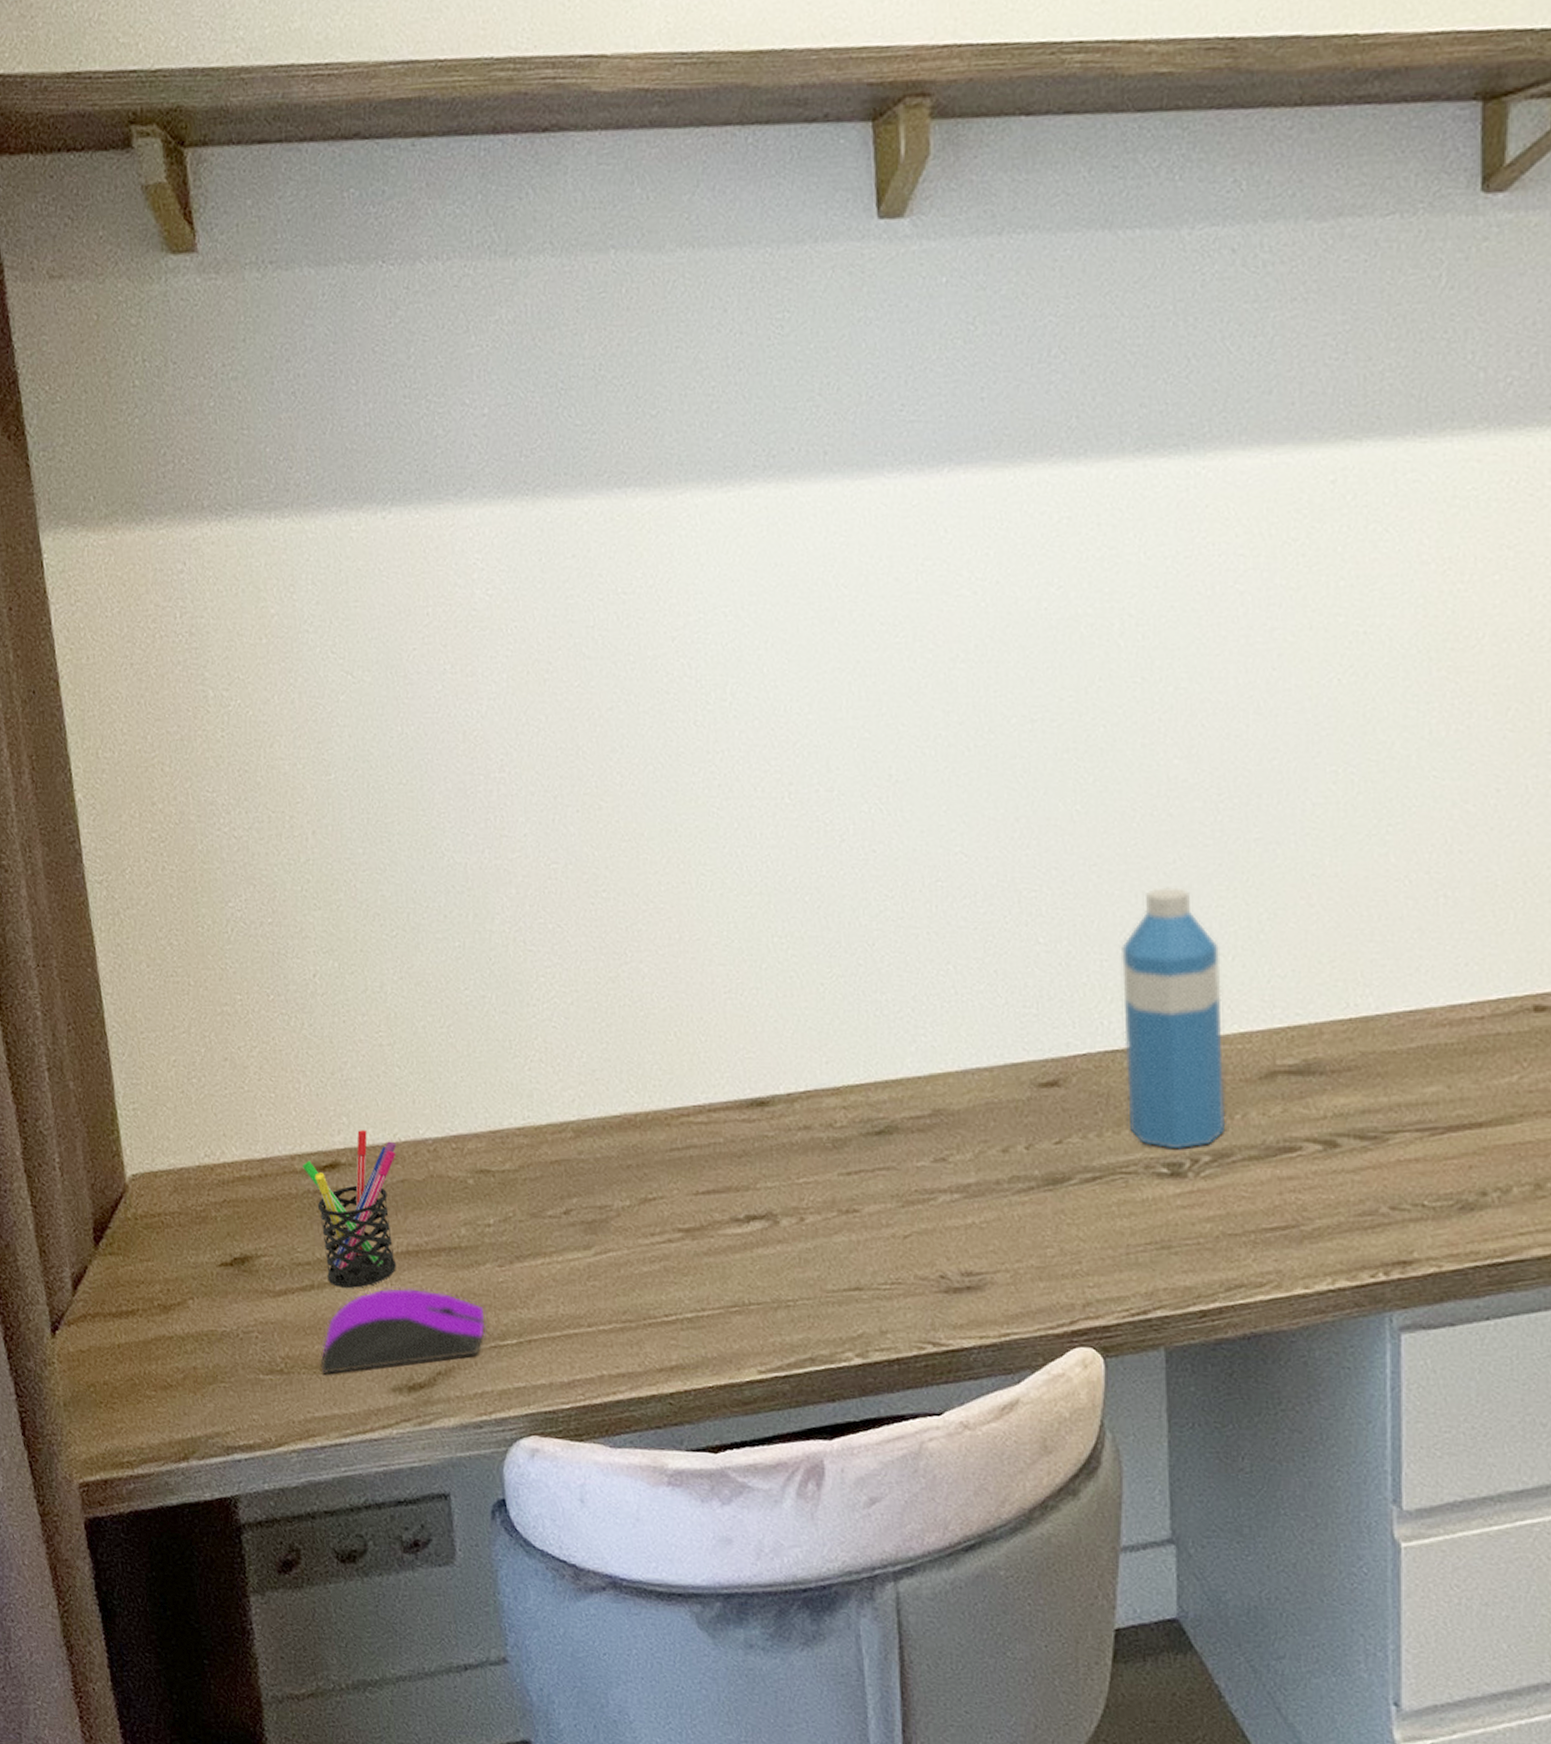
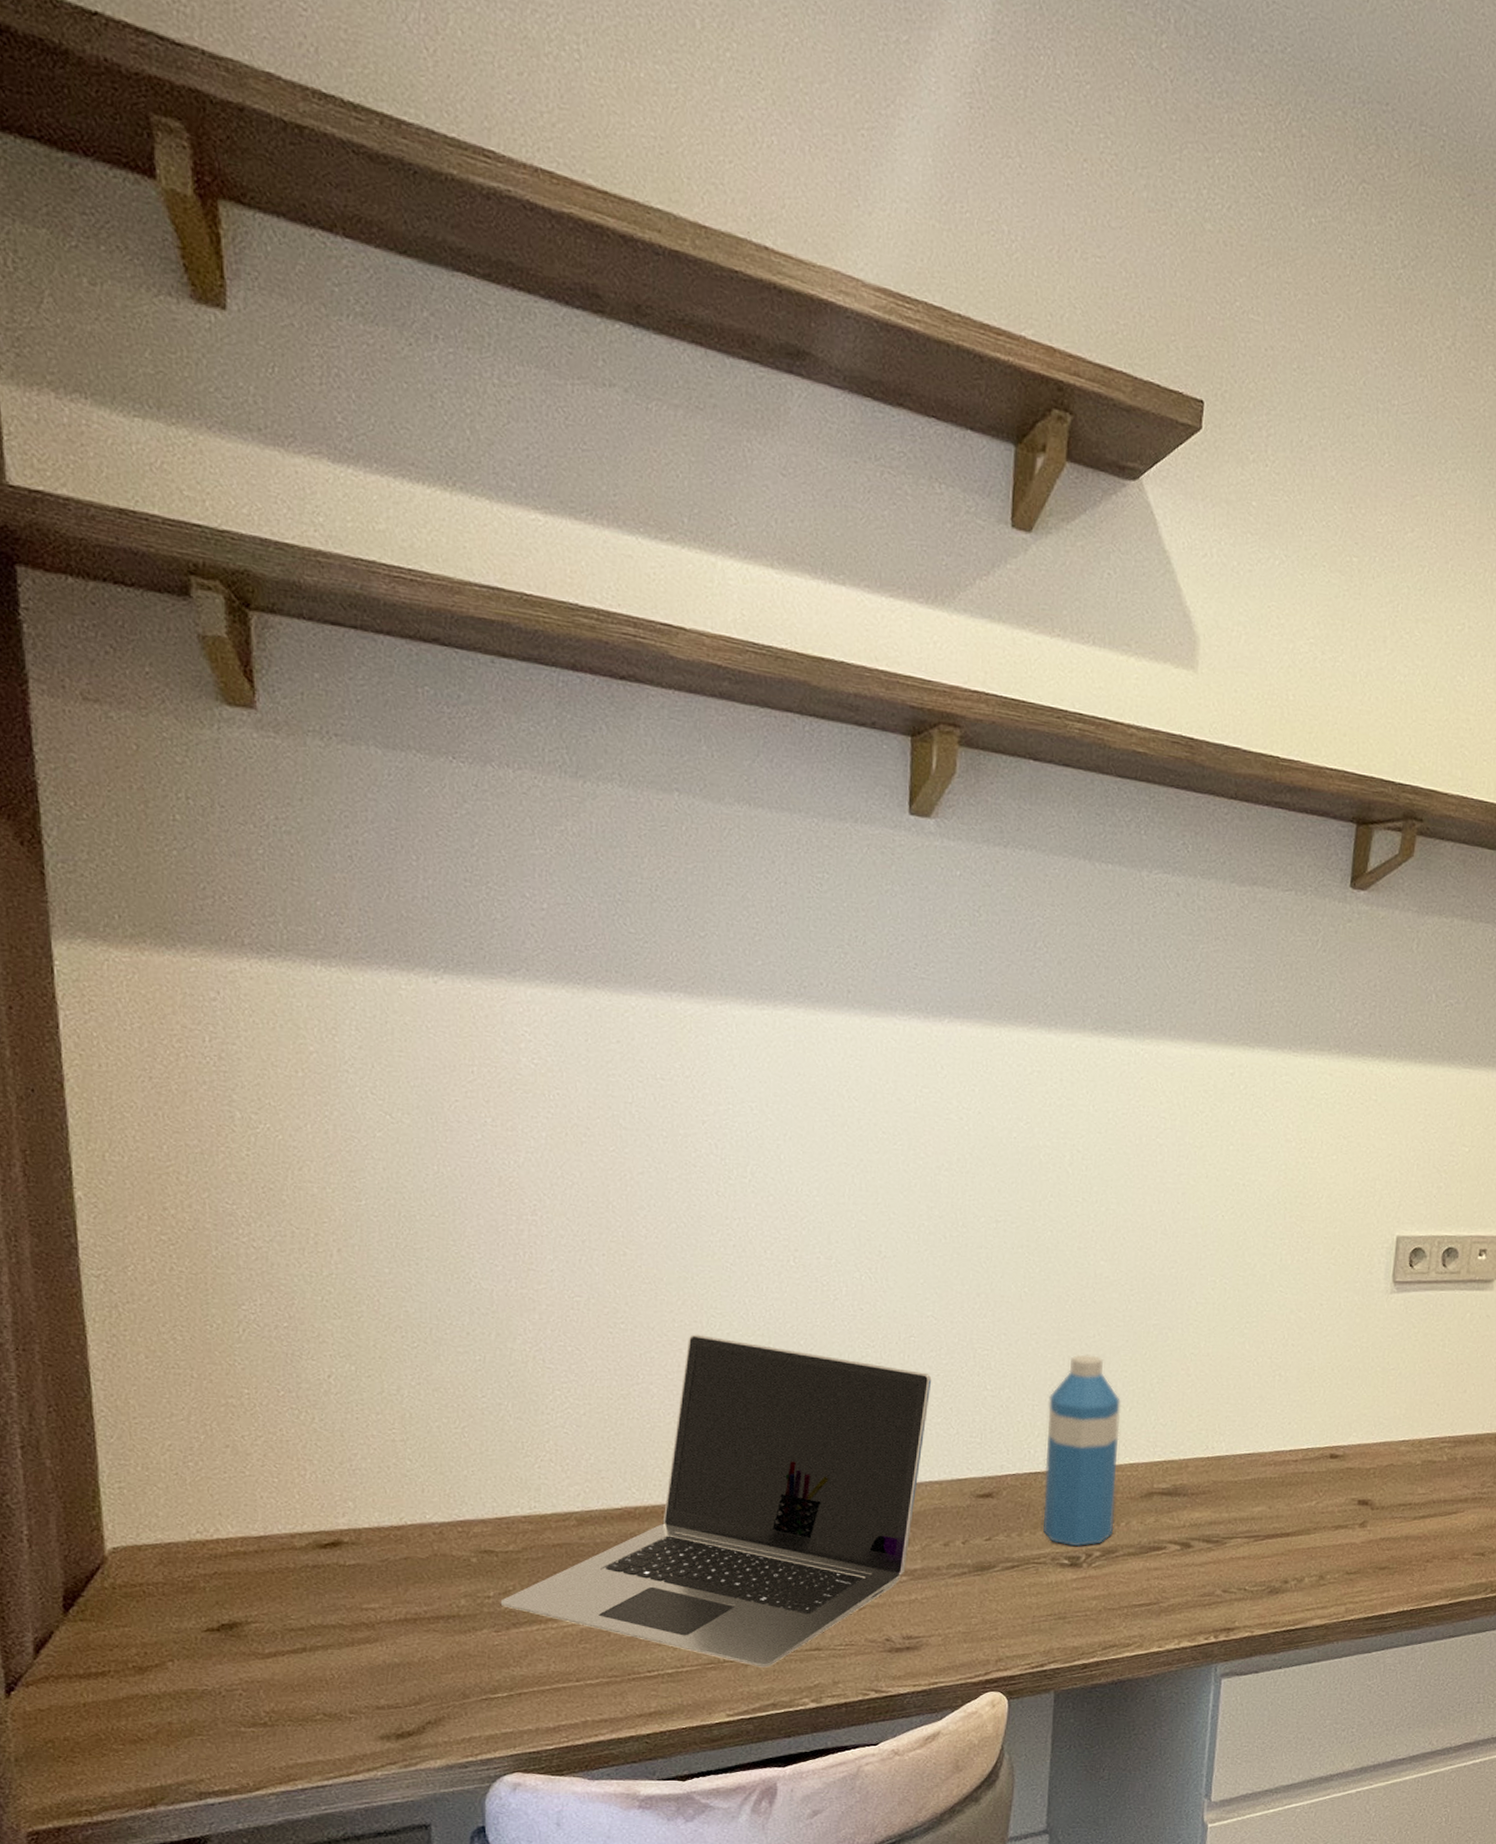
pen holder: present [302,1130,397,1288] -> none [303,1513,403,1651]
computer mouse: present [320,1288,486,1375] -> none [307,1650,478,1726]
laptop: none [501,898,968,1312] -> present [500,1334,932,1668]

